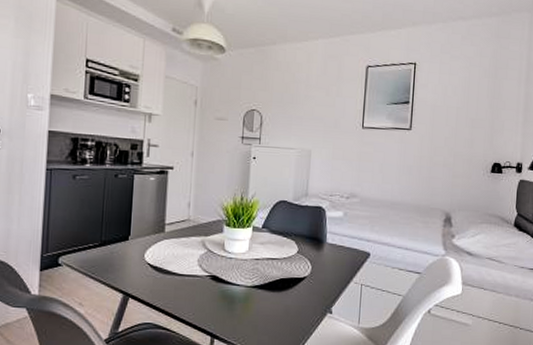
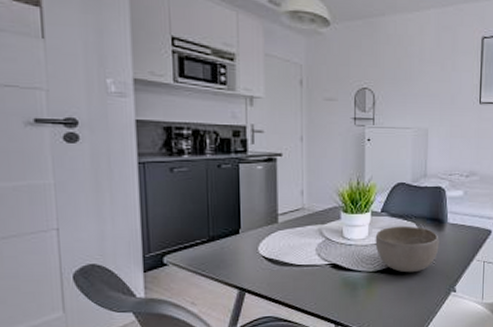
bowl: none [254,242,318,290] -> present [375,226,439,273]

